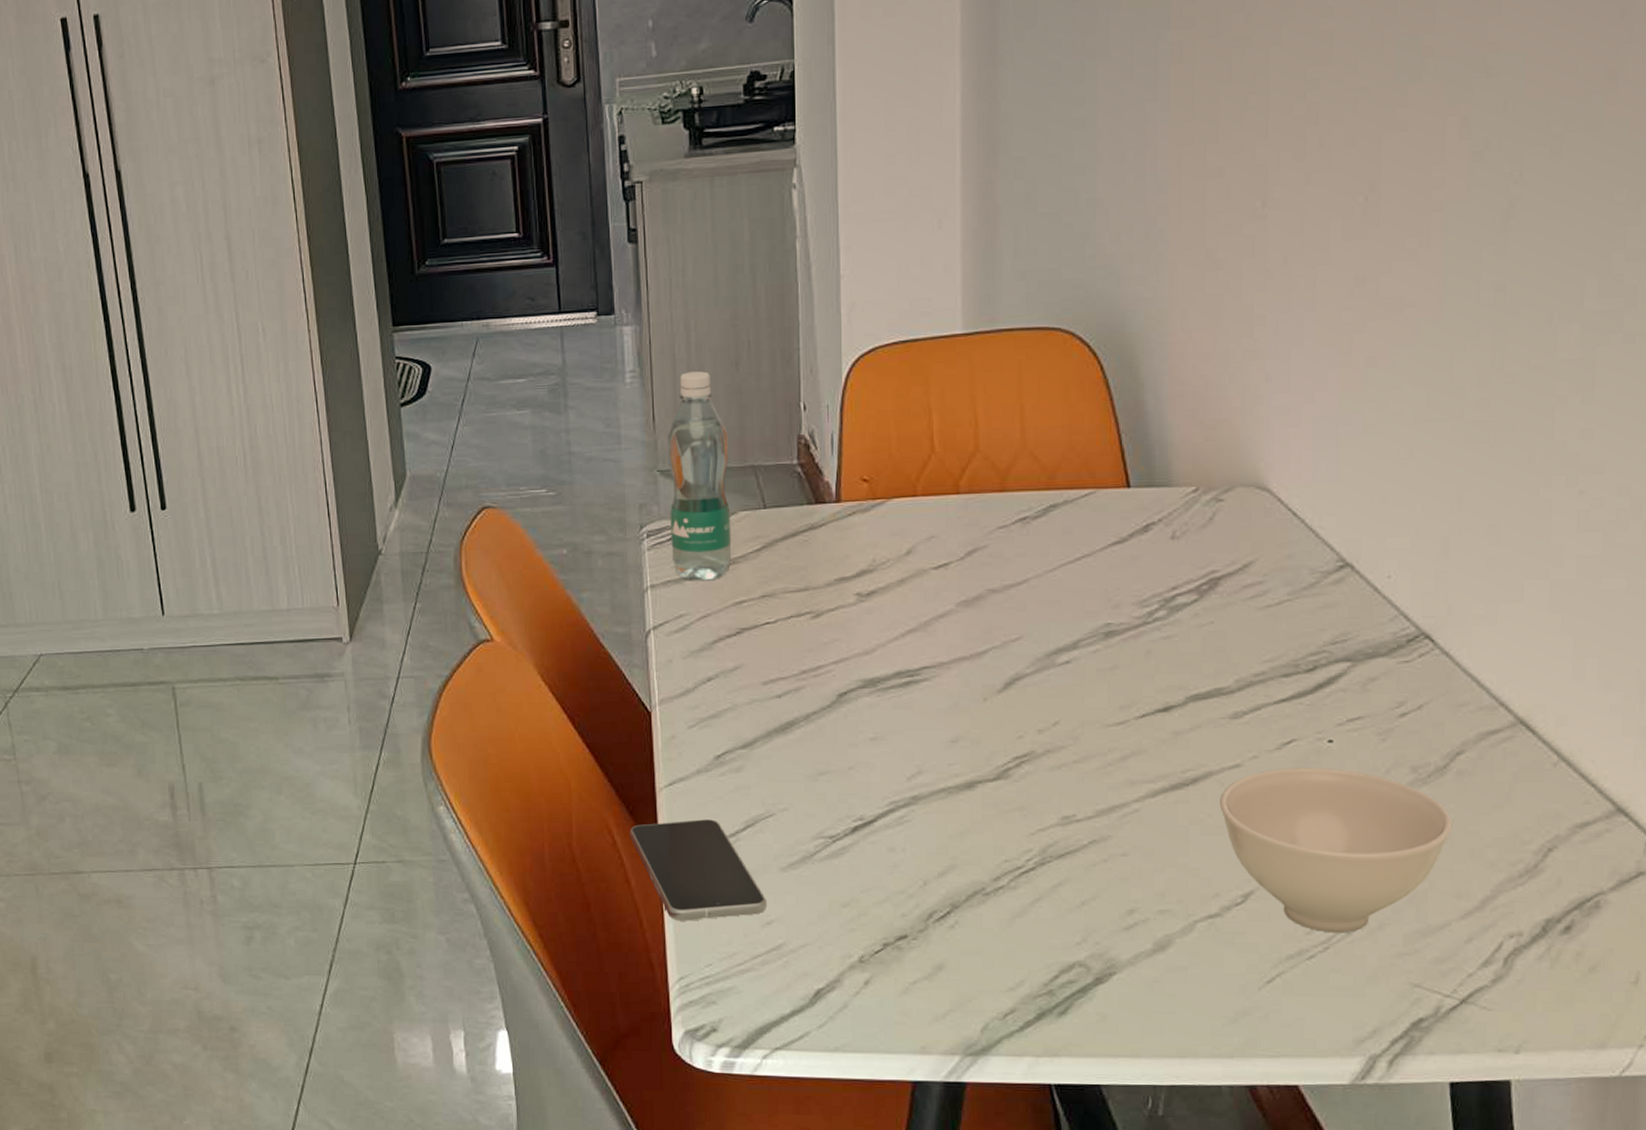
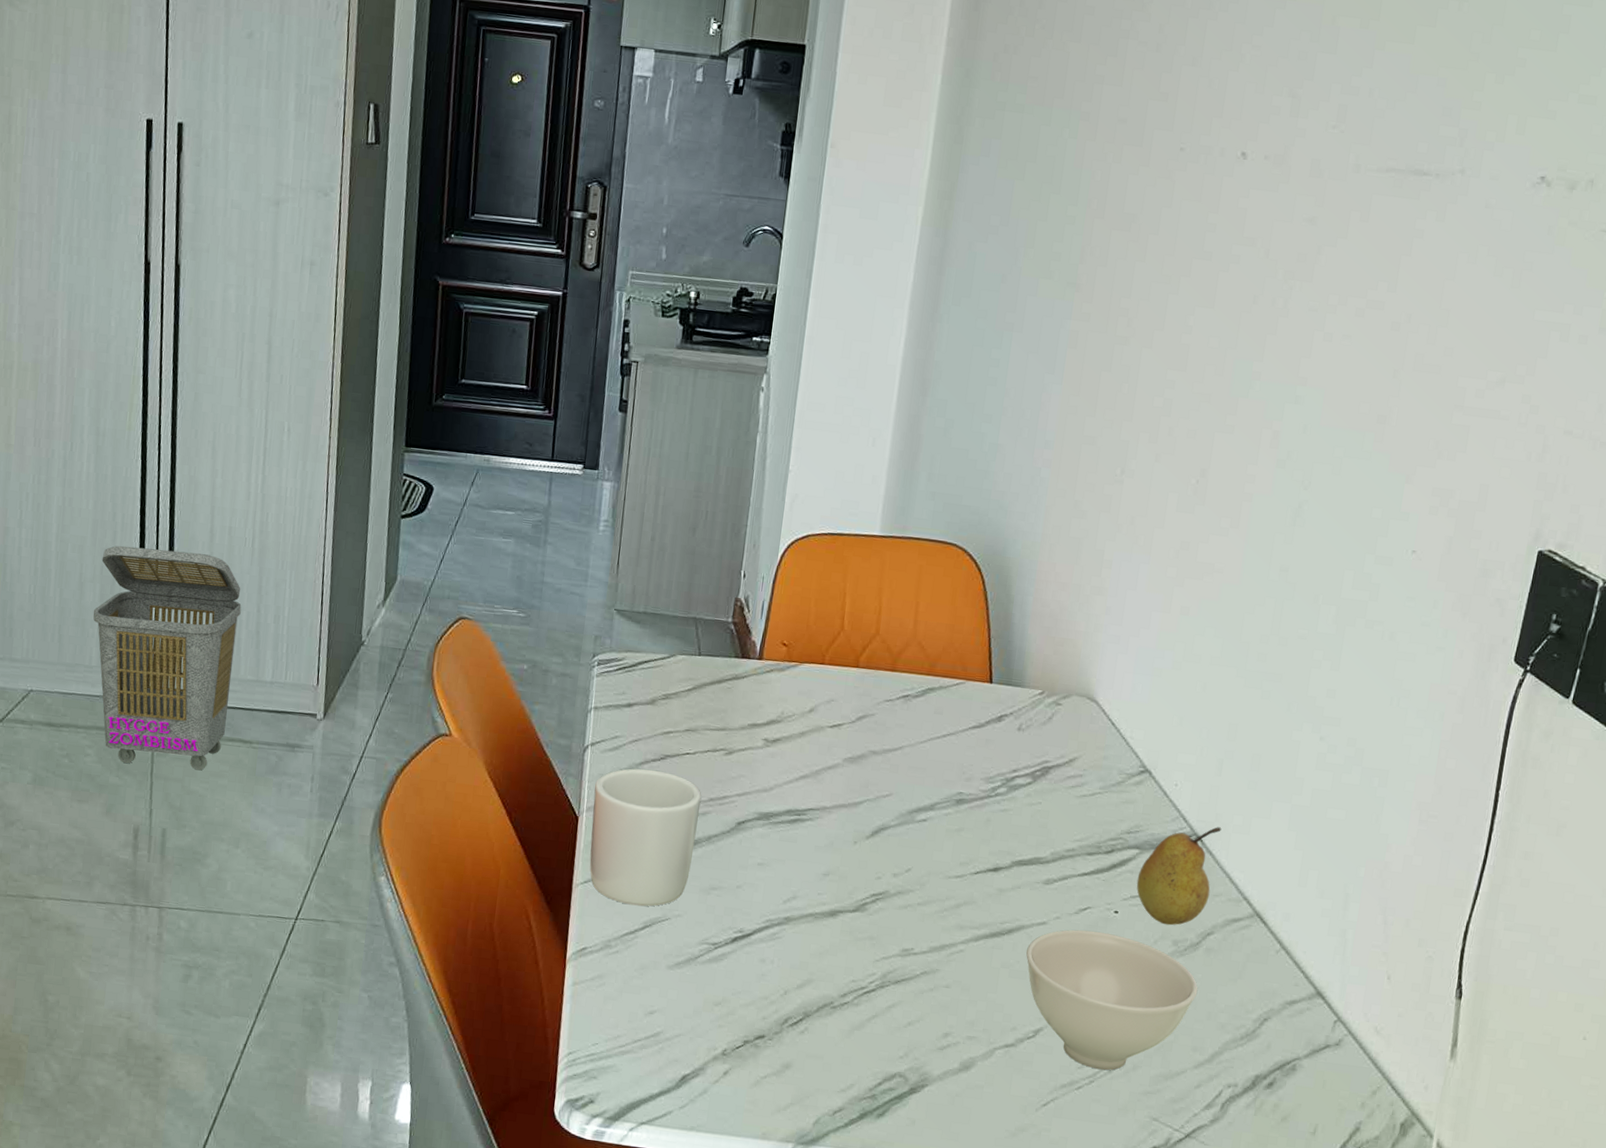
laundry basket: none [90,481,247,719] -> present [93,545,242,771]
mobile phone: present [628,819,768,921] -> none [543,914,653,1004]
mug: none [665,647,792,804] -> present [589,768,702,907]
bottle: present [667,371,732,581] -> none [616,529,678,710]
fruit: none [1352,621,1458,749] -> present [1136,827,1222,926]

